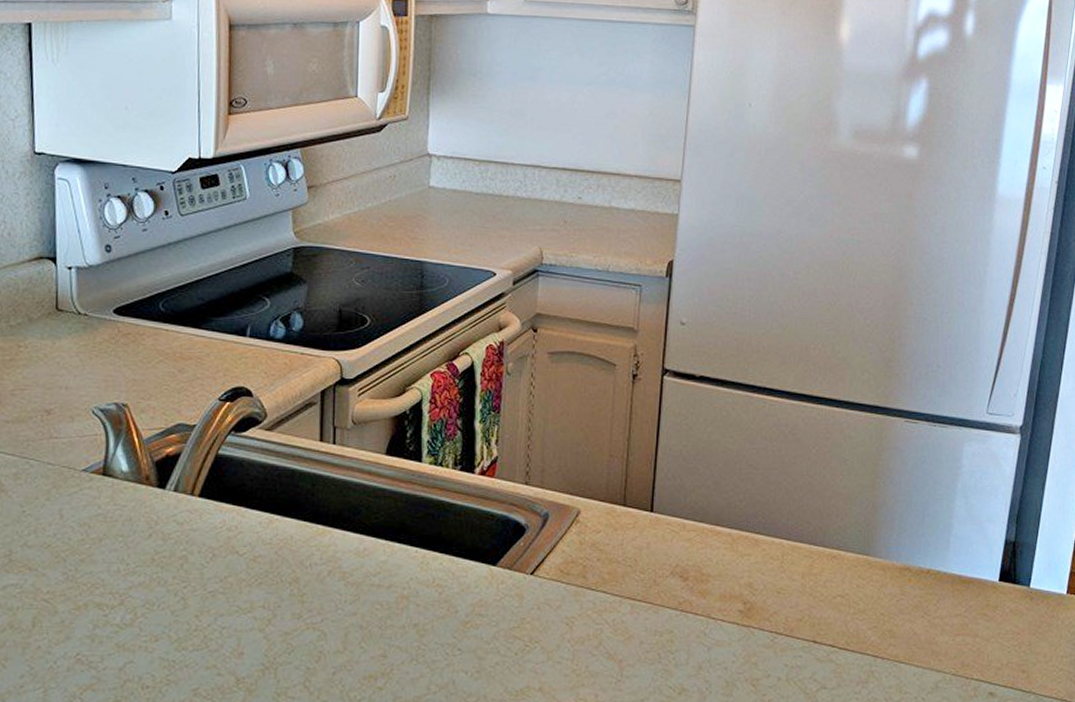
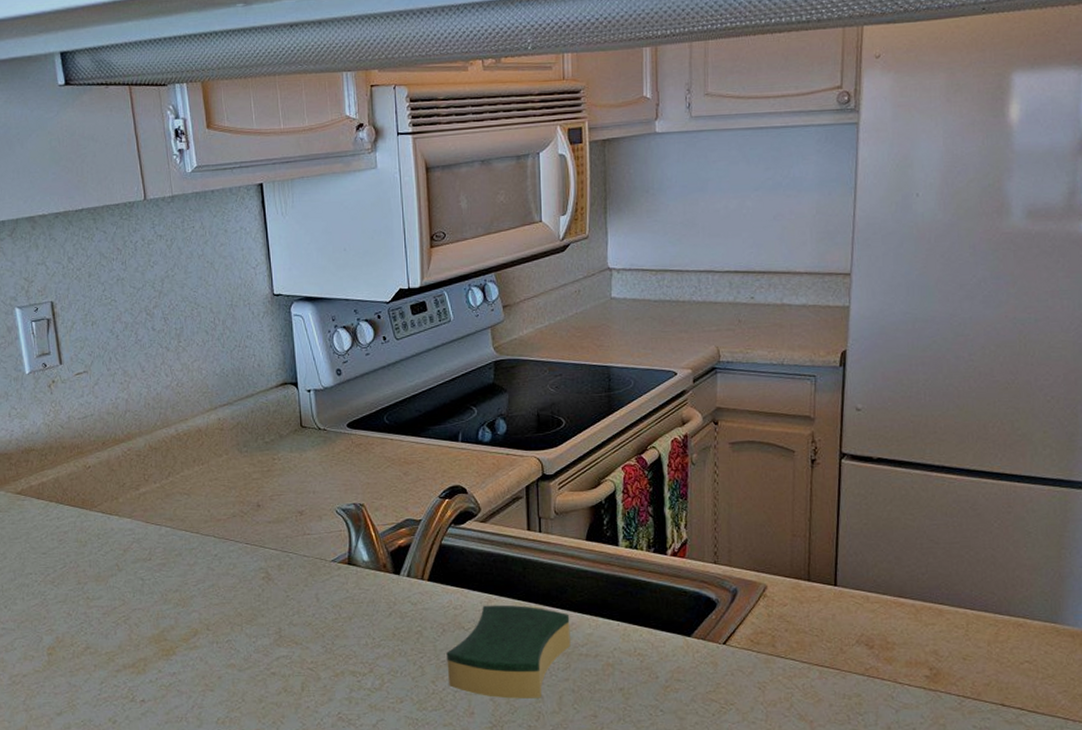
sponge: none [214,526,362,636] -> present [446,604,571,699]

